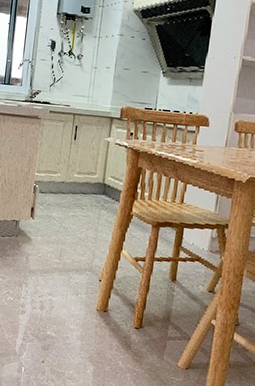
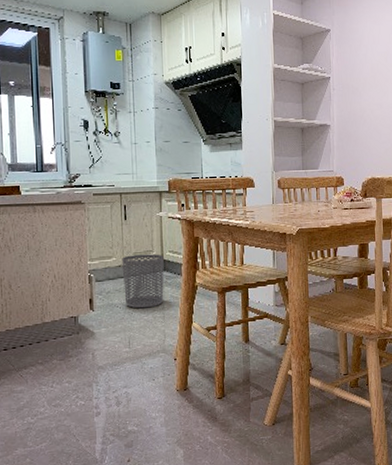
waste bin: none [62,173,105,227] -> present [121,254,164,309]

